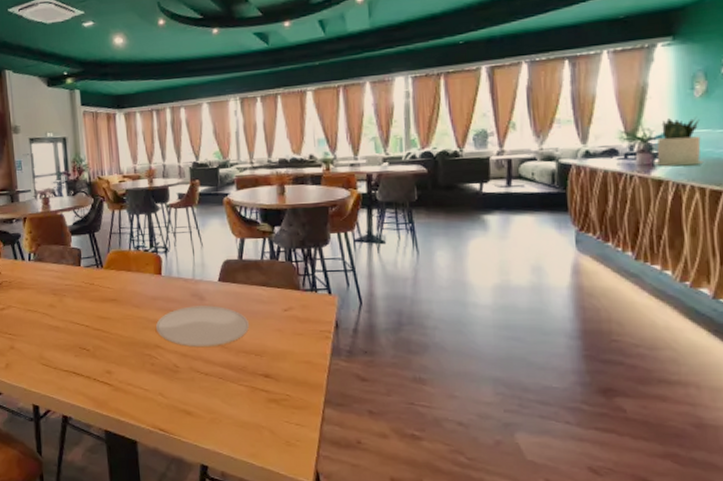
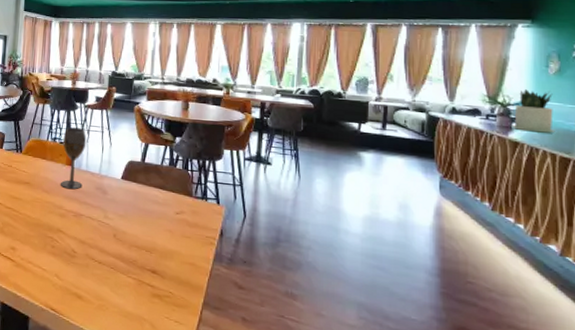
wine glass: none [147,231,176,301] -> present [61,127,87,190]
plate: present [156,305,250,348] -> none [61,198,144,238]

